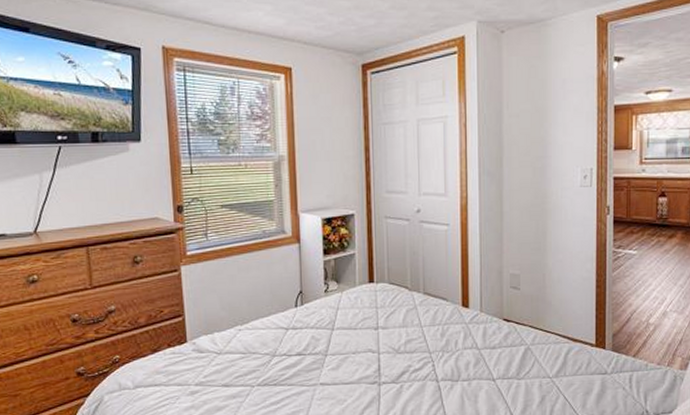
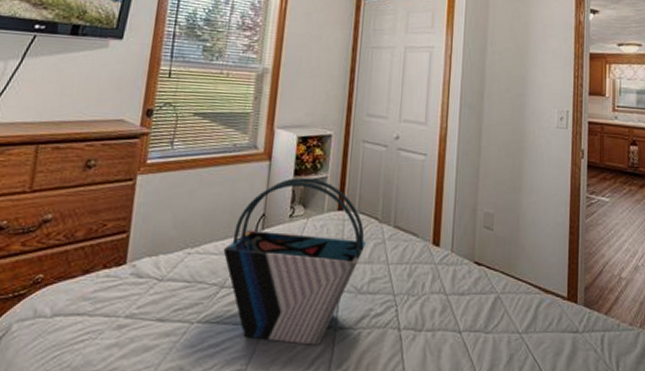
tote bag: none [269,255,400,398] -> present [223,177,367,345]

